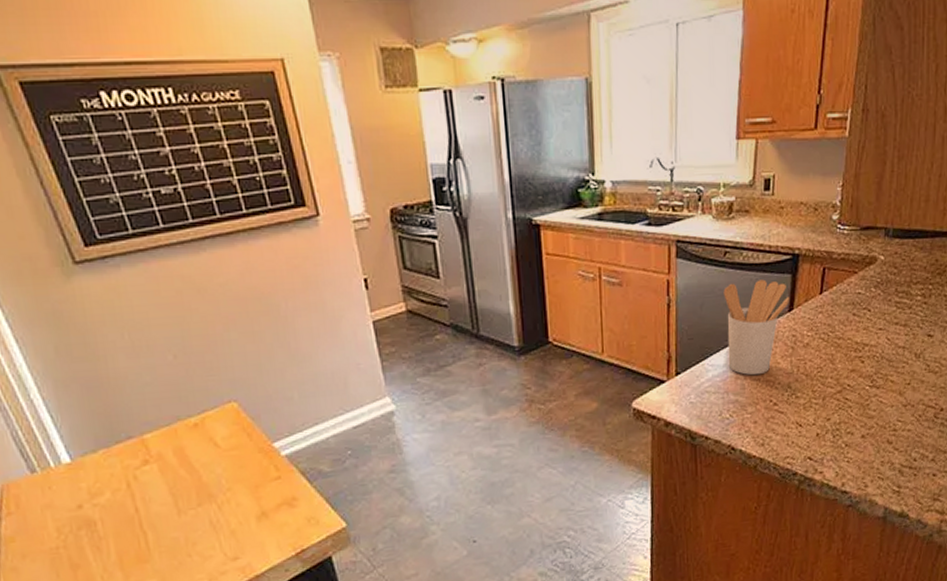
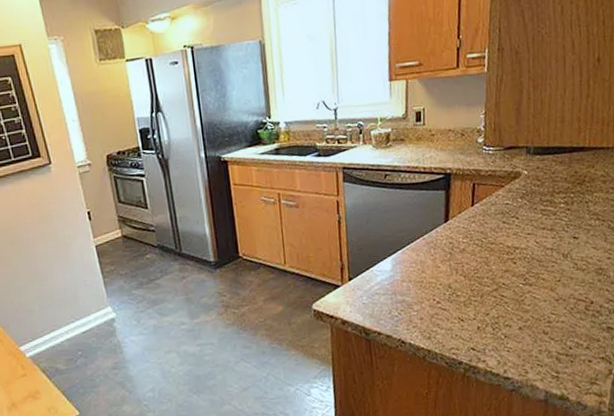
utensil holder: present [723,279,789,375] -> none [386,196,445,278]

